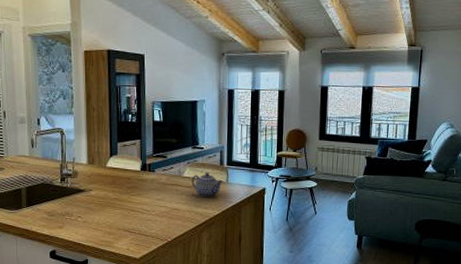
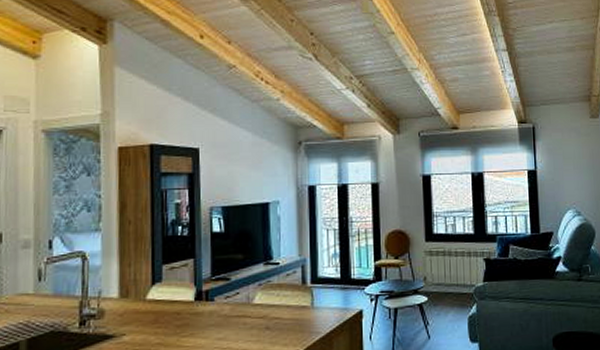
teapot: present [191,172,224,197] -> none [264,295,307,330]

